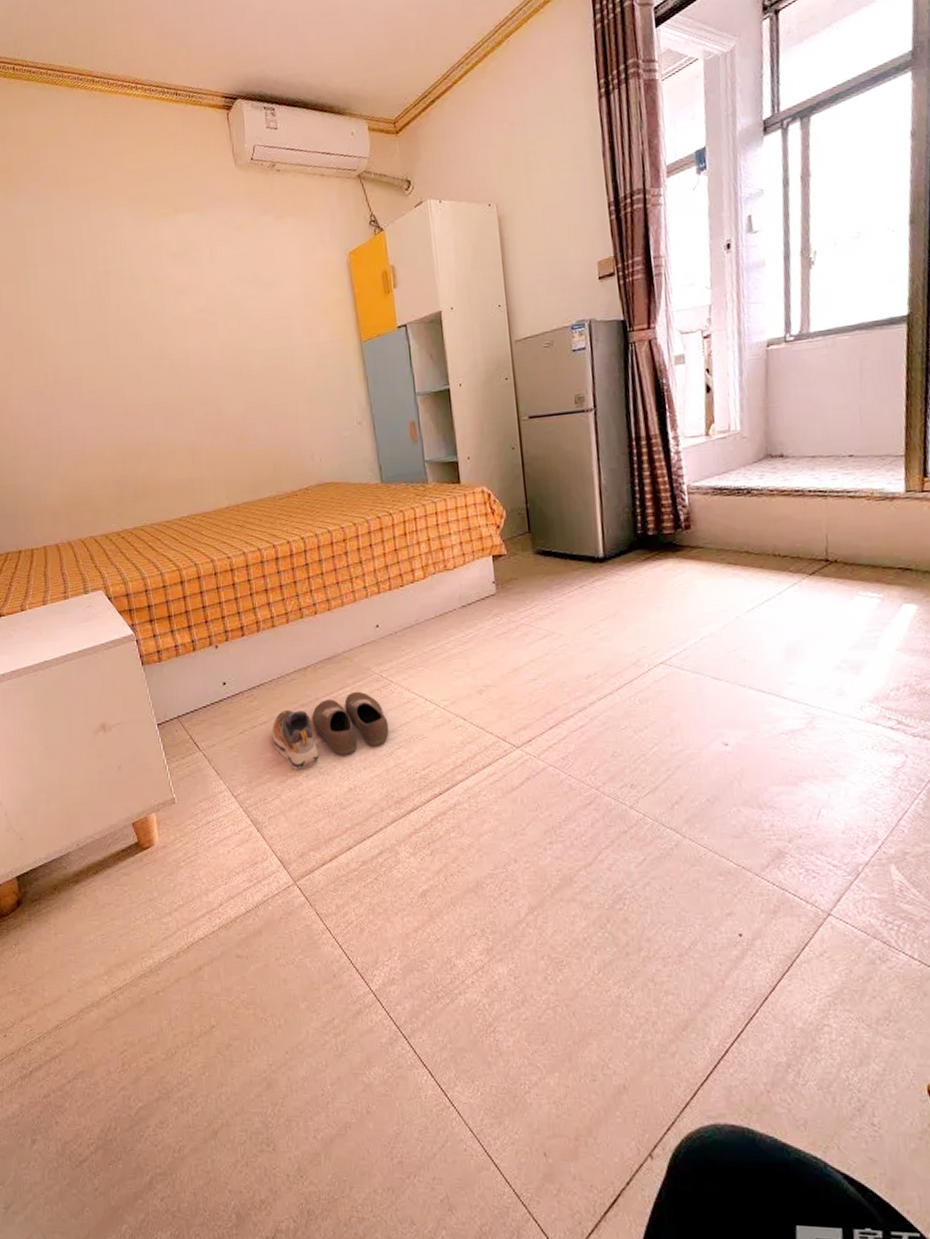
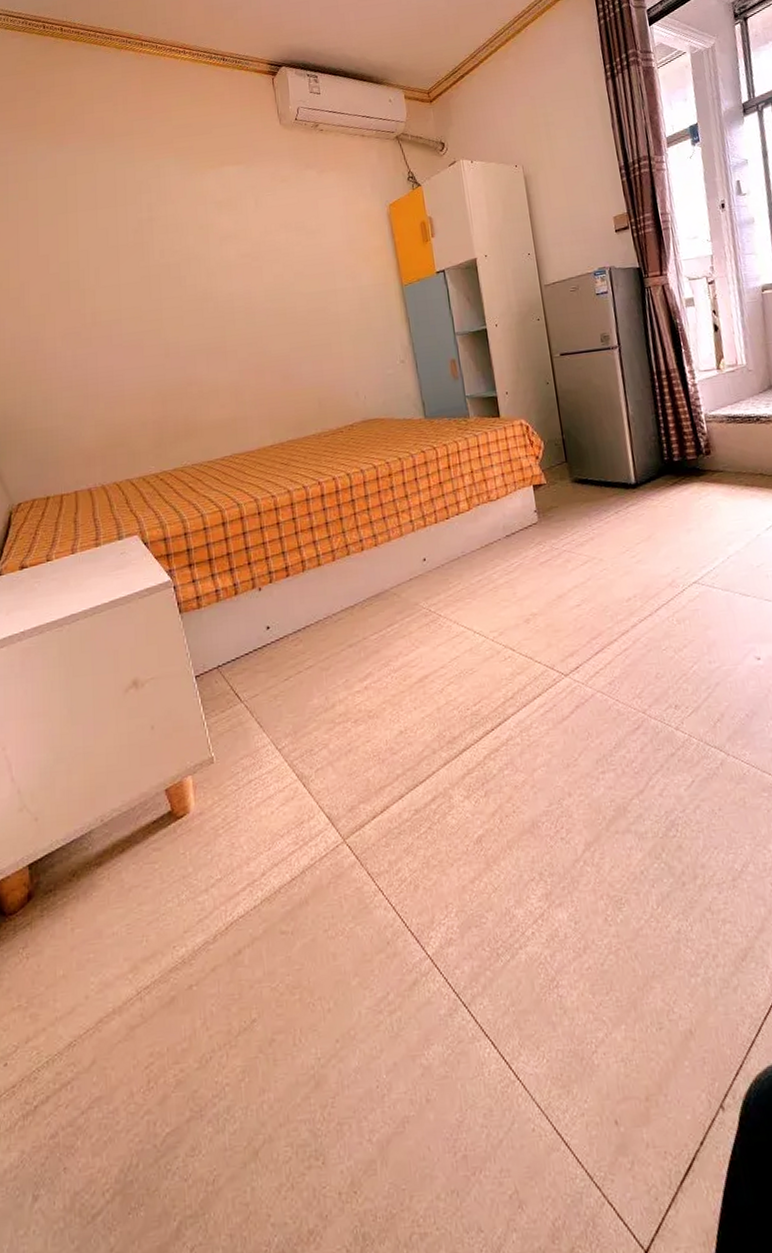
shoe: present [271,710,320,769] -> none [318,652,369,715]
shoe: present [311,691,389,756] -> none [359,627,439,697]

